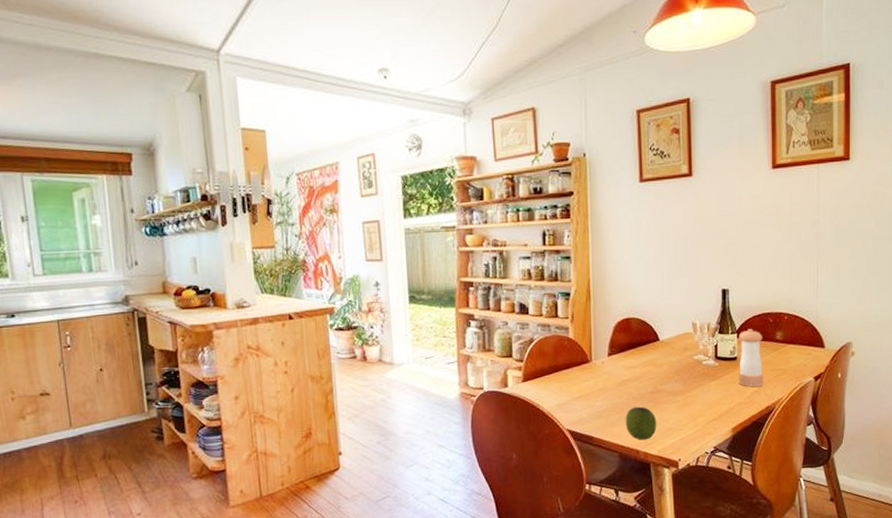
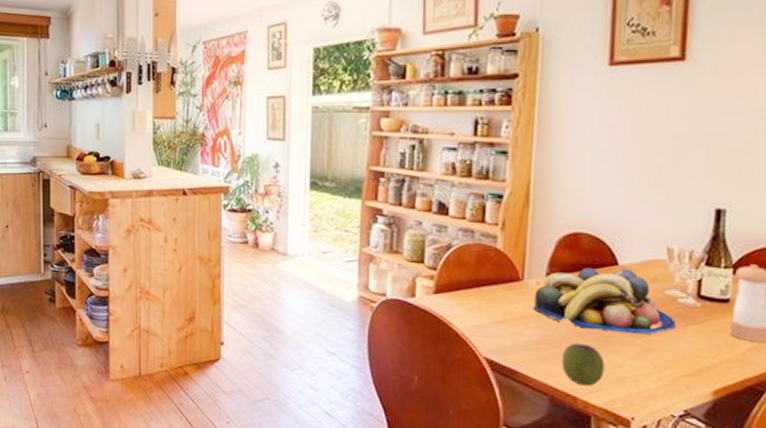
fruit bowl: none [600,343,703,395] -> present [532,268,676,334]

